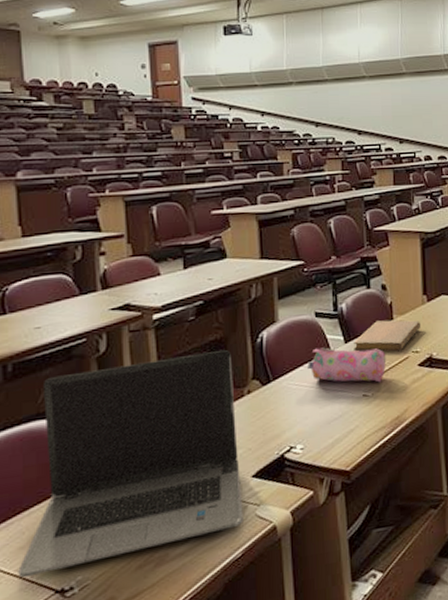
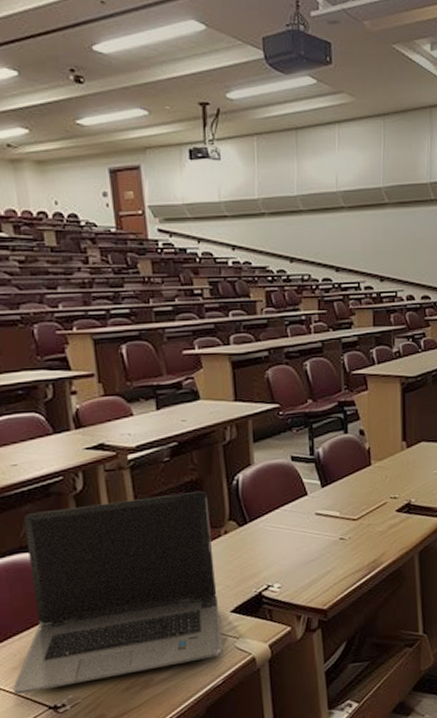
pencil case: present [307,347,387,383] -> none [284,491,364,527]
notebook: present [354,320,421,352] -> none [330,465,400,497]

